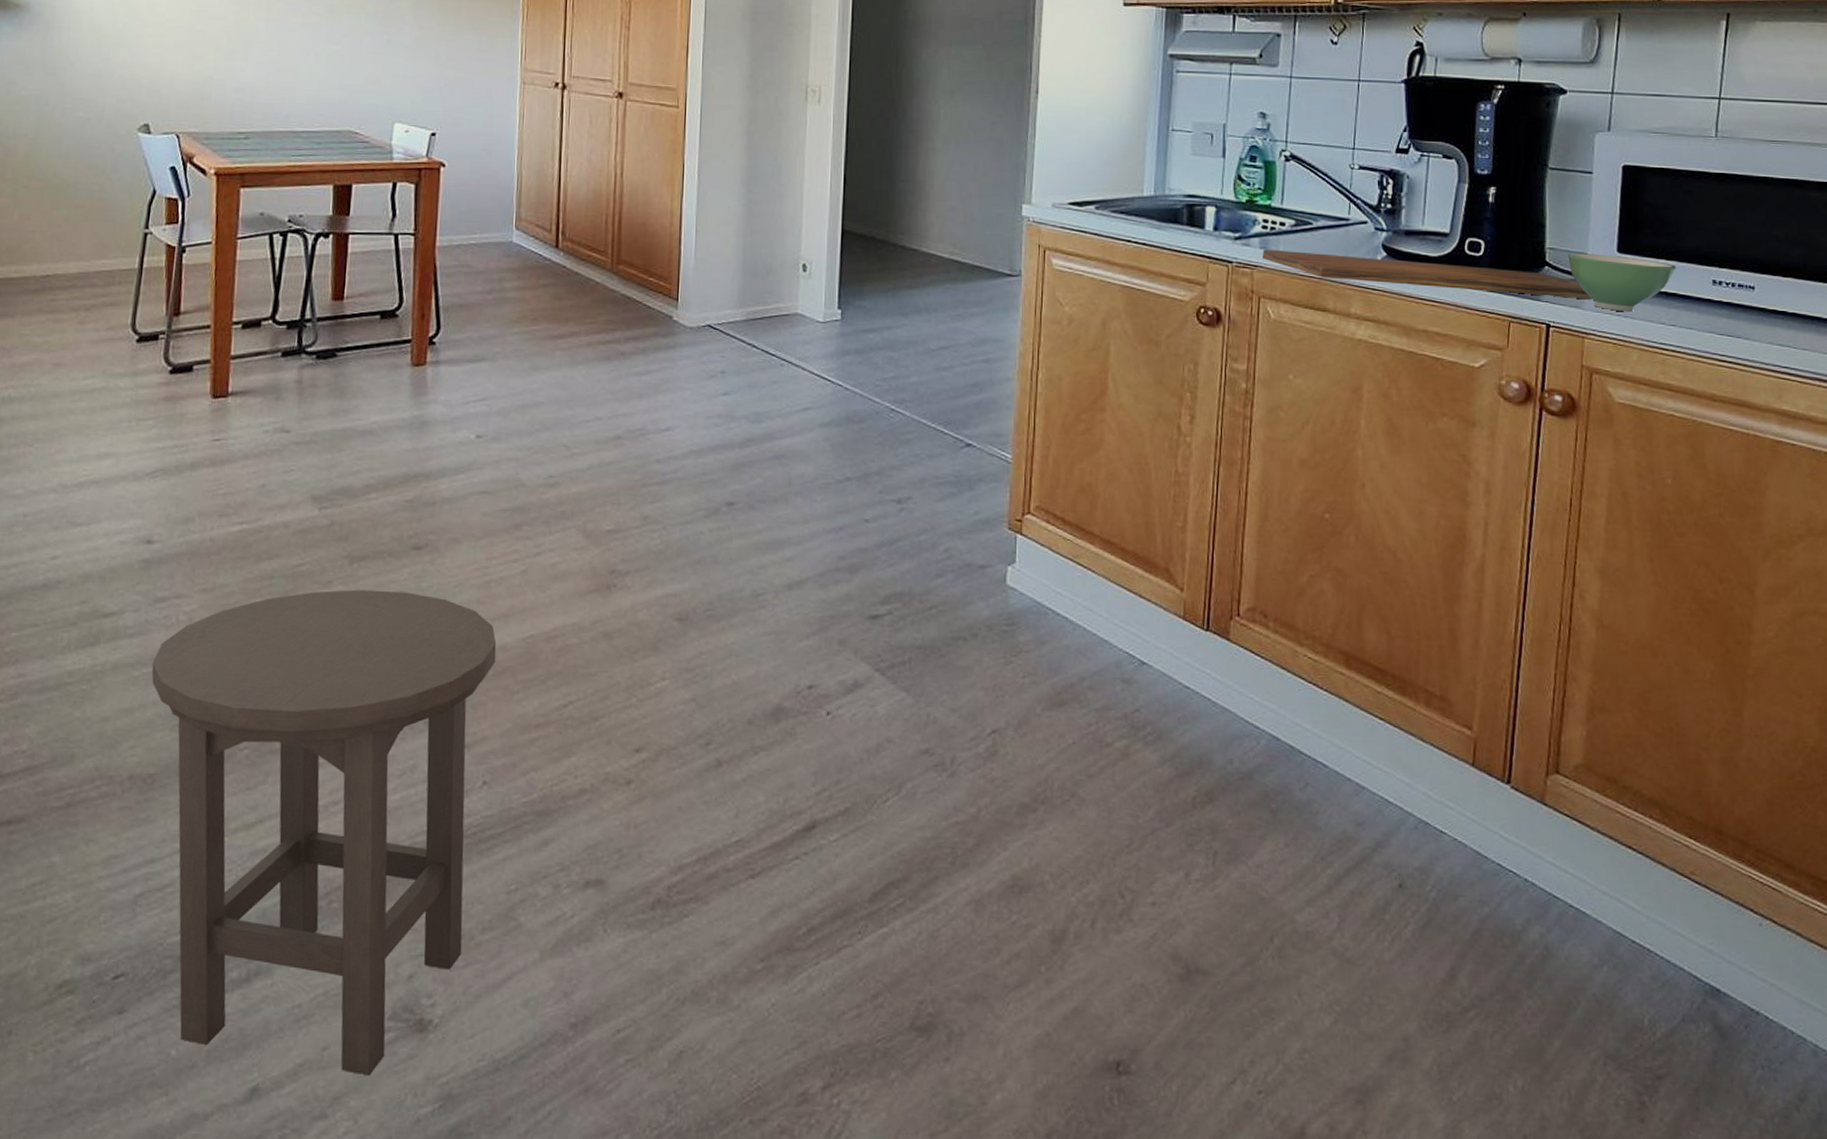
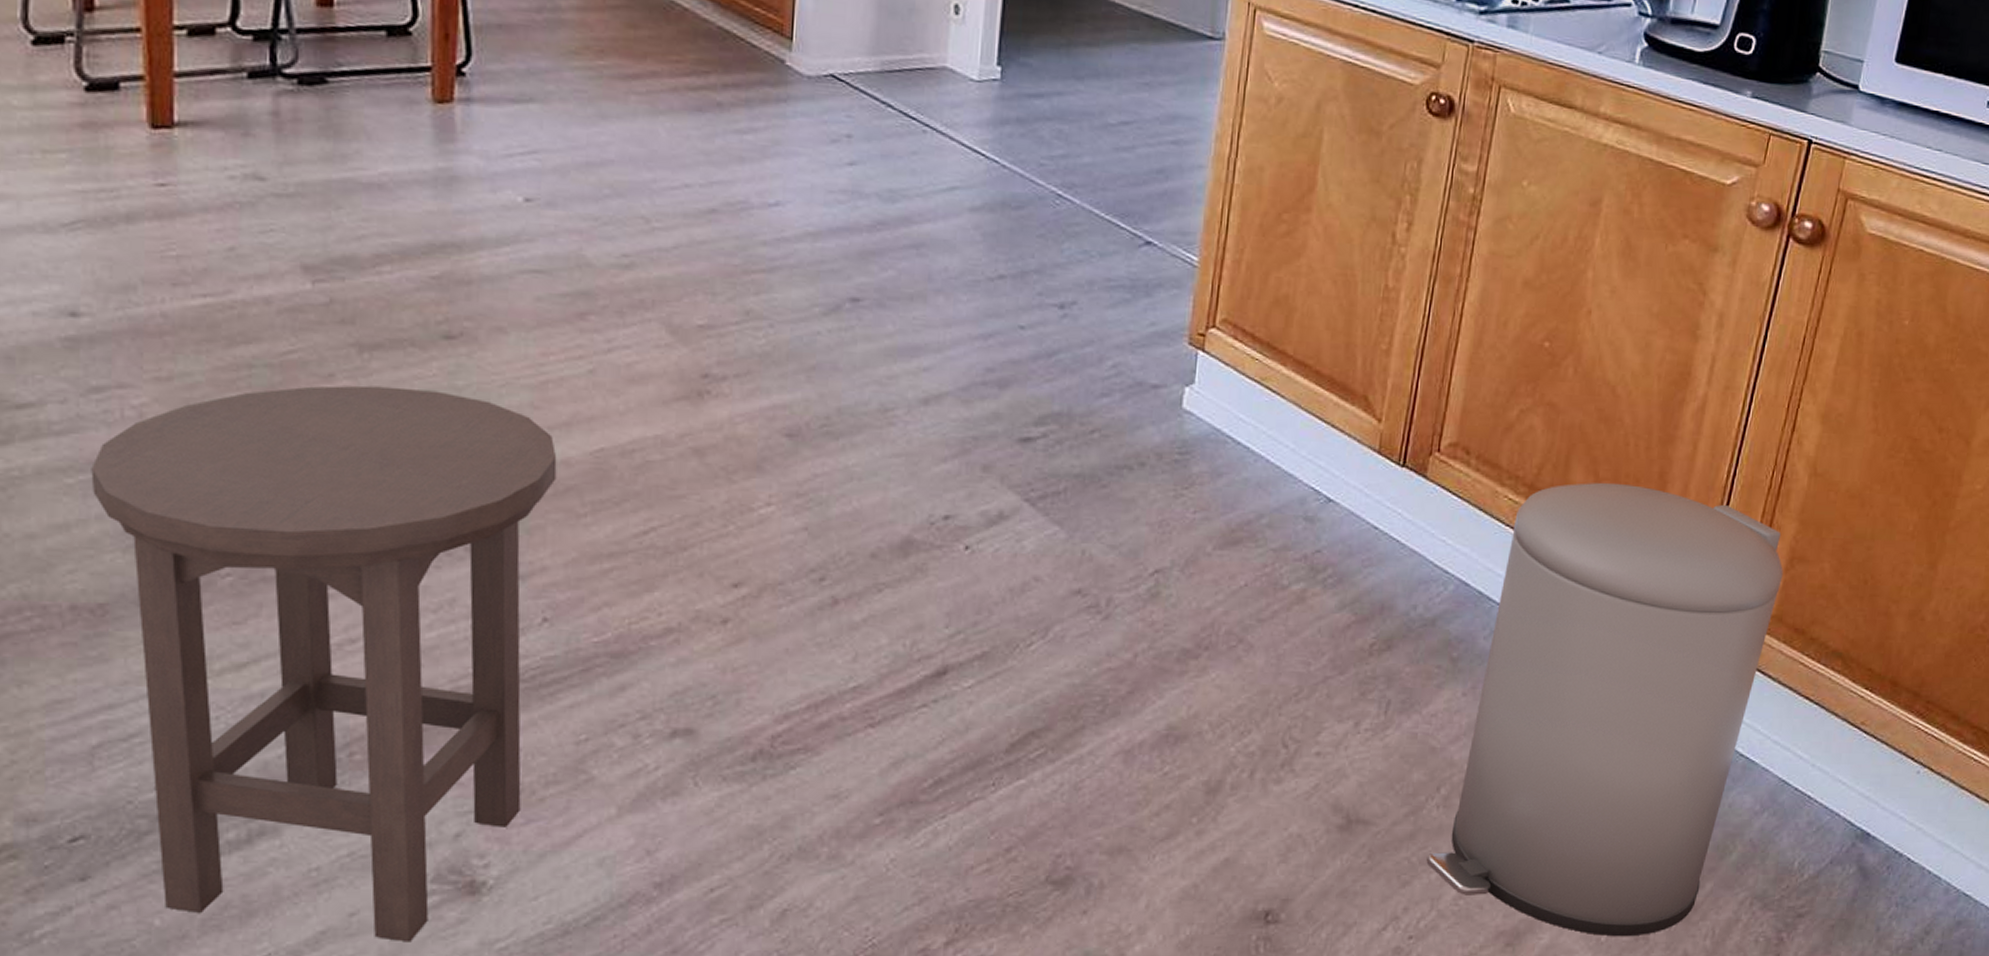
cutting board: present [1263,249,1593,300] -> none [1509,28,1862,115]
pedal bin: none [1267,640,1585,1097] -> present [1426,482,1783,937]
bowl: present [1568,253,1676,312] -> none [1842,59,1954,132]

